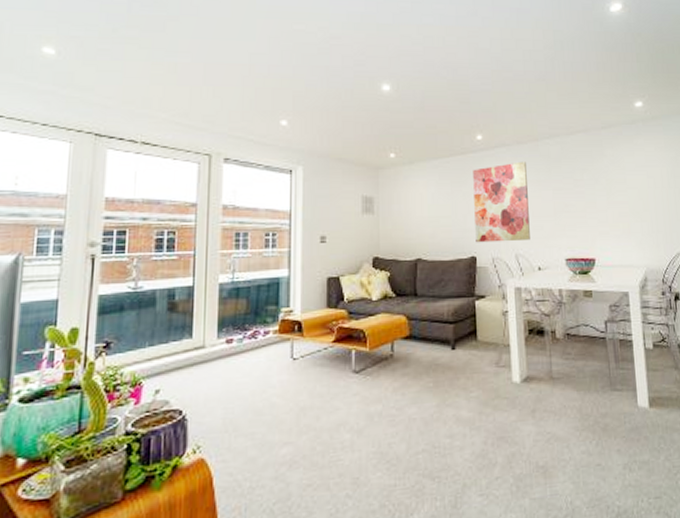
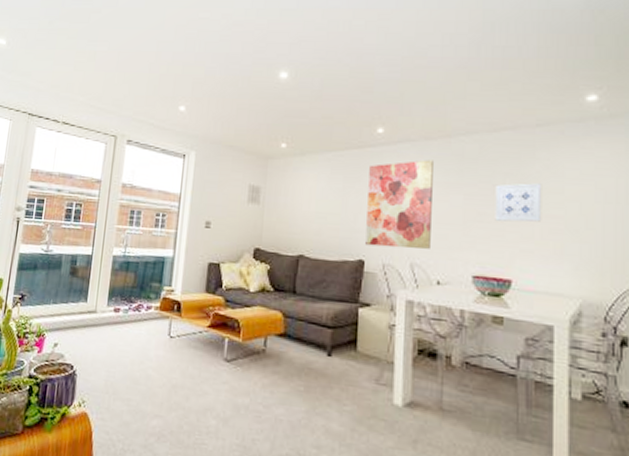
wall art: none [576,176,613,210] -> present [495,183,542,222]

